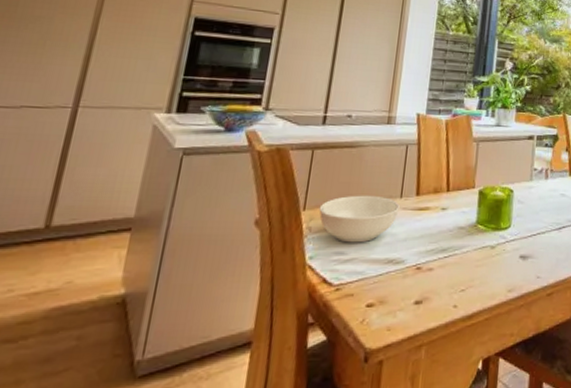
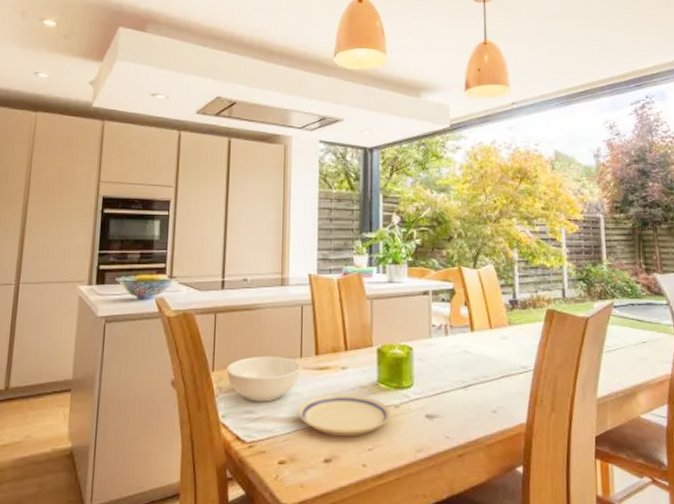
plate: none [392,235,486,278] -> present [298,394,390,437]

